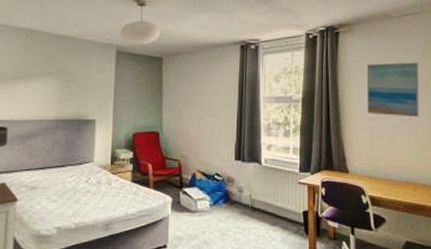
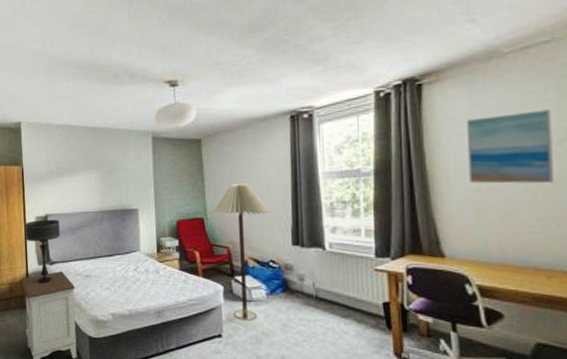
floor lamp: none [168,101,218,237] -> present [213,183,270,327]

